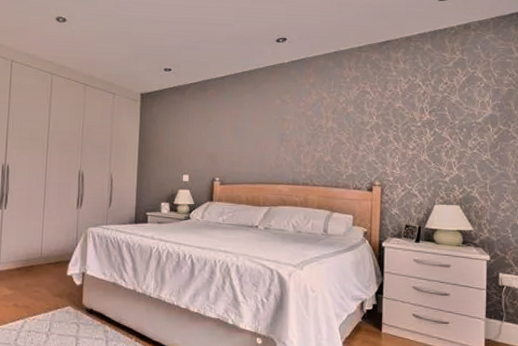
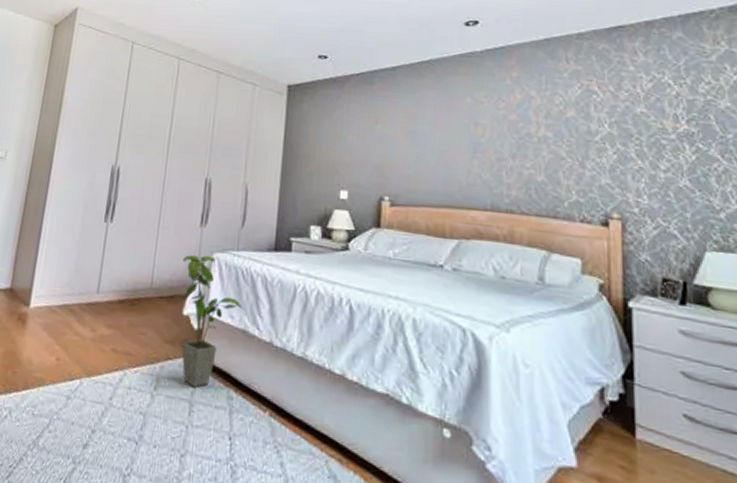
house plant: none [64,230,112,326] -> present [181,255,243,387]

